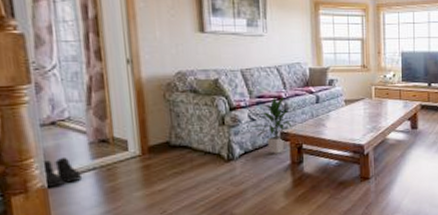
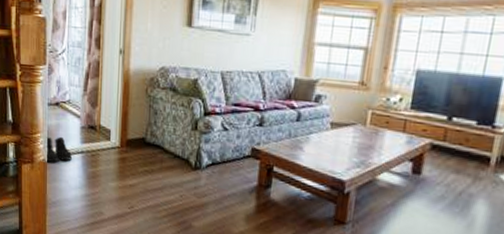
indoor plant: present [251,97,295,154] -> none [223,107,269,172]

